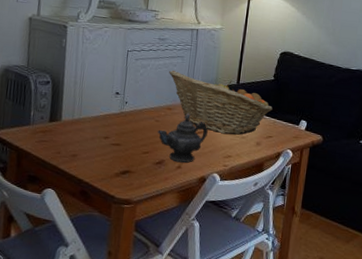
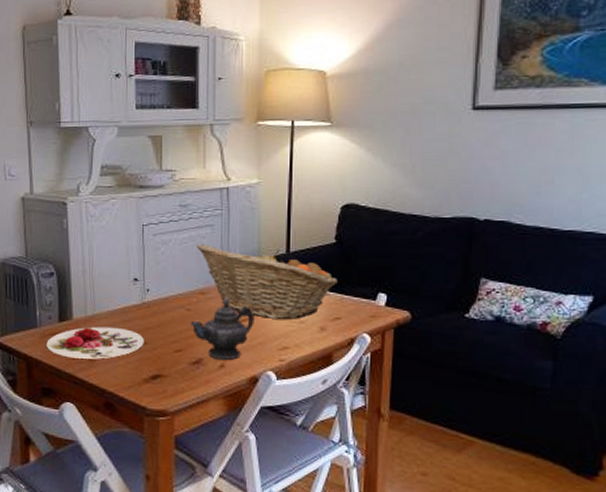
plate: none [36,128,119,155] -> present [46,326,144,359]

